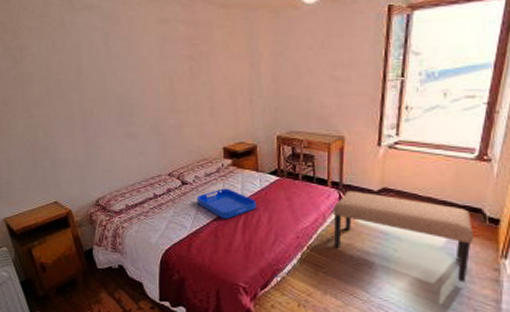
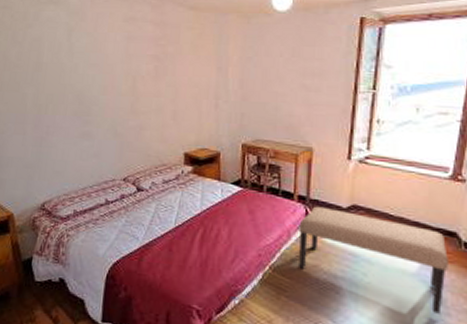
serving tray: present [196,188,256,219] -> none [151,197,217,231]

